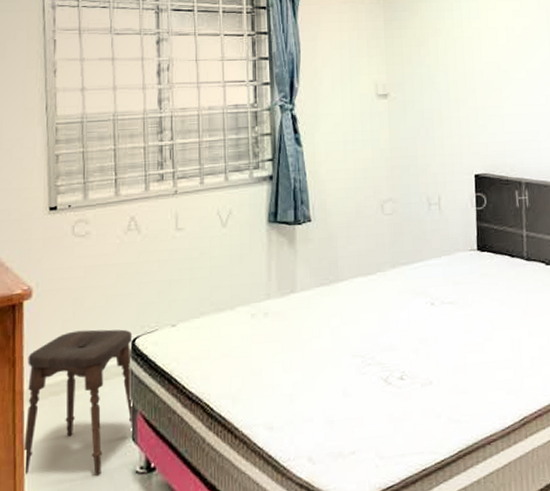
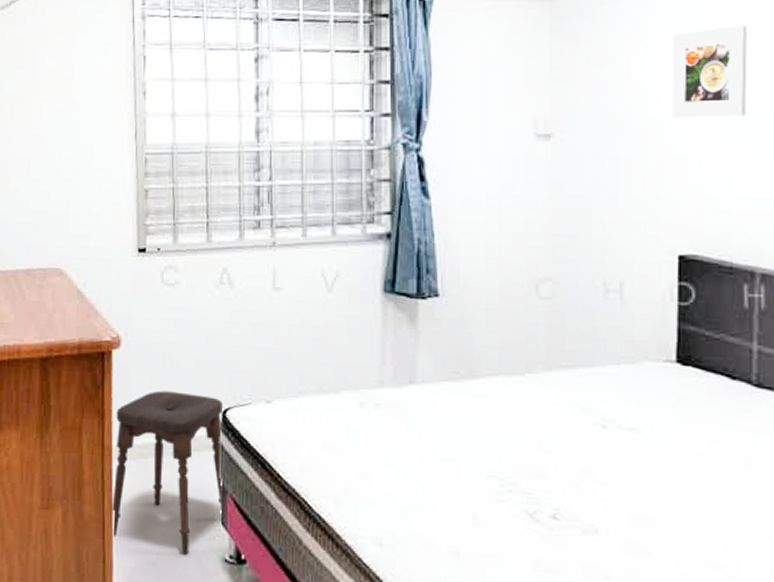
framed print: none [463,16,511,79] -> present [671,24,748,117]

